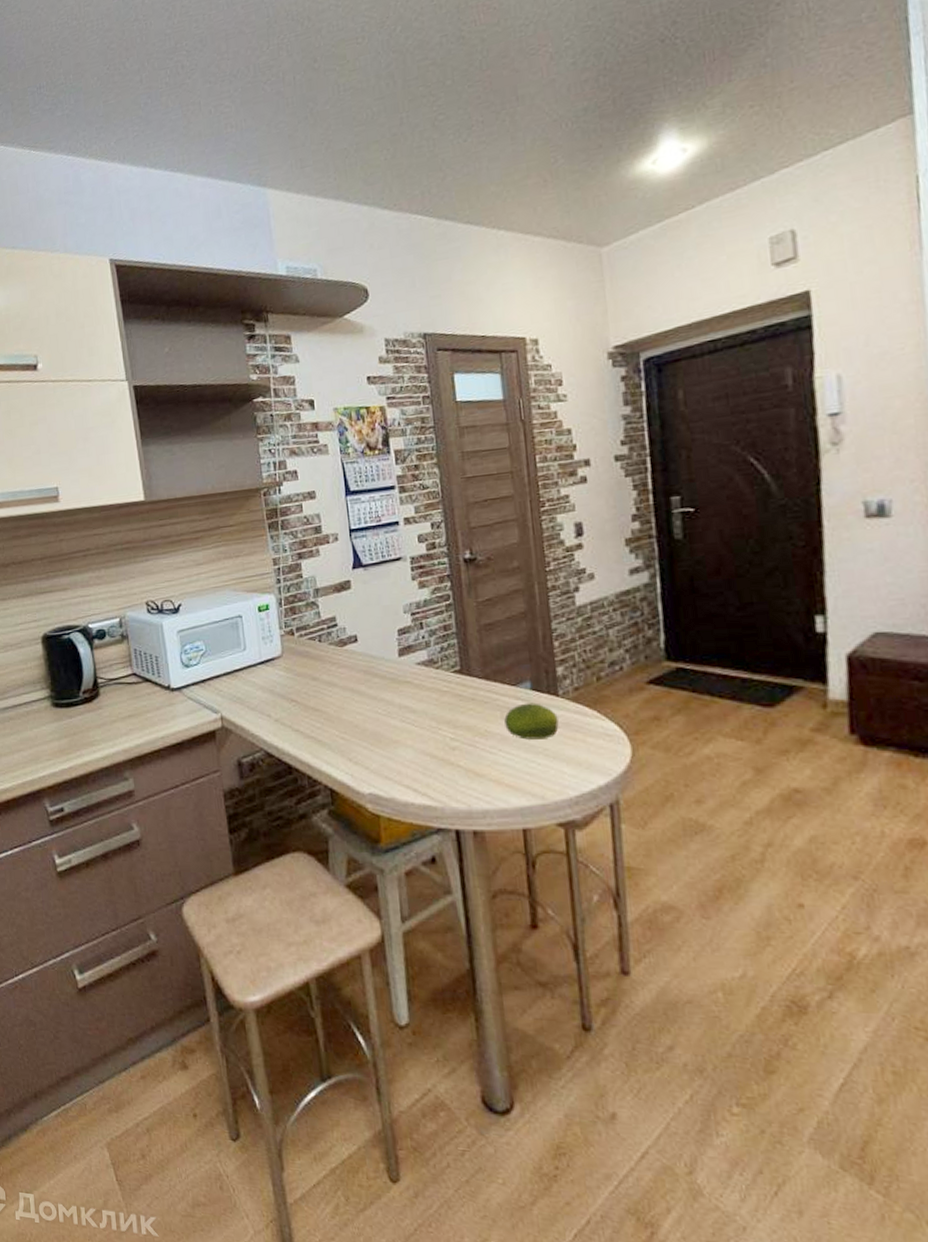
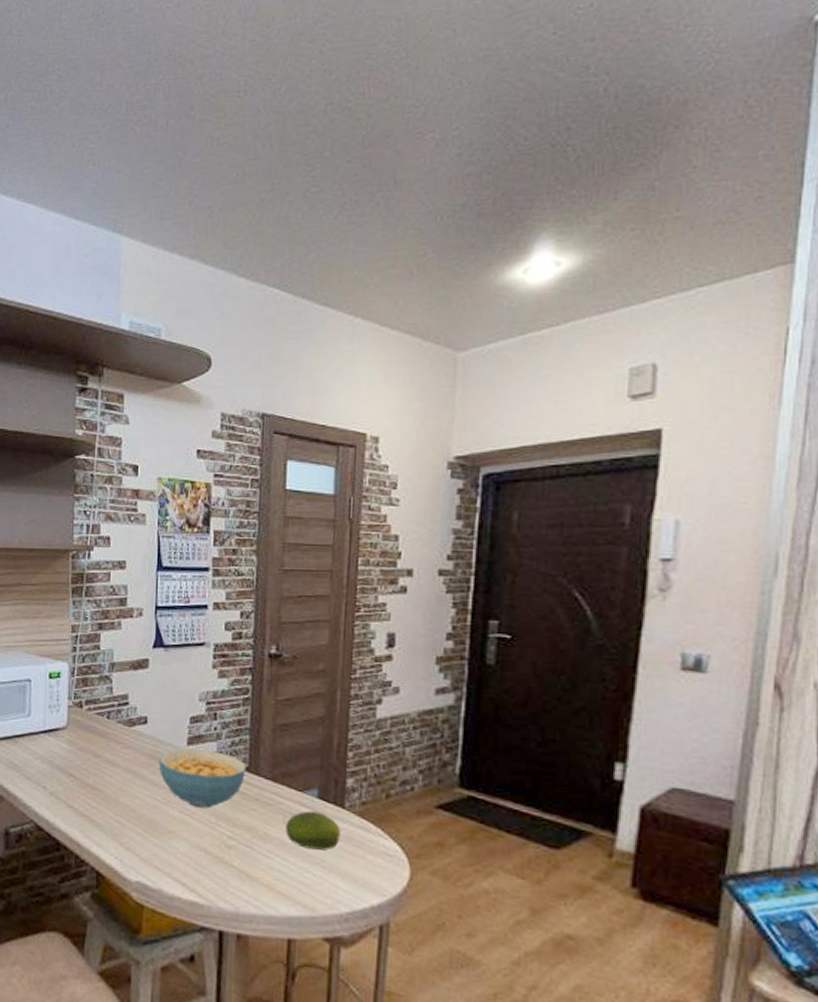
cereal bowl: none [373,658,459,715] -> present [158,749,246,808]

